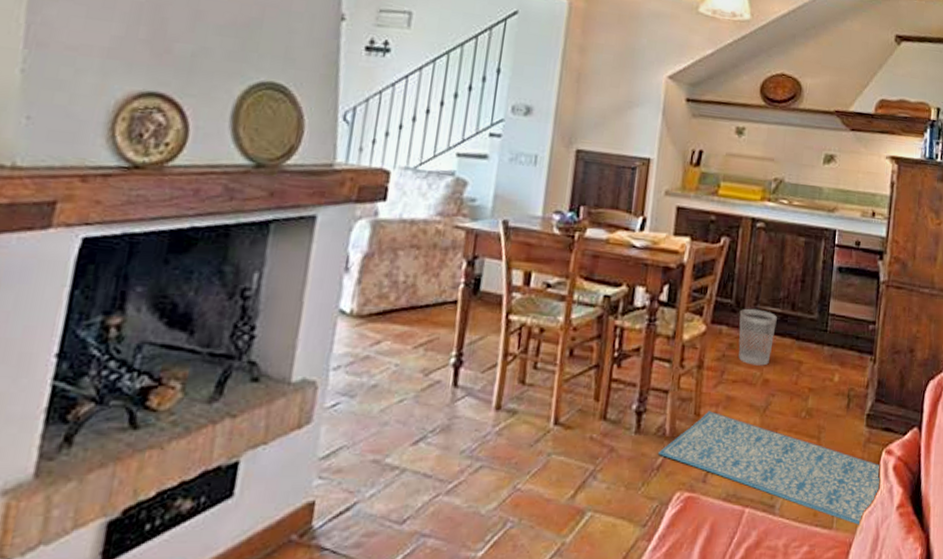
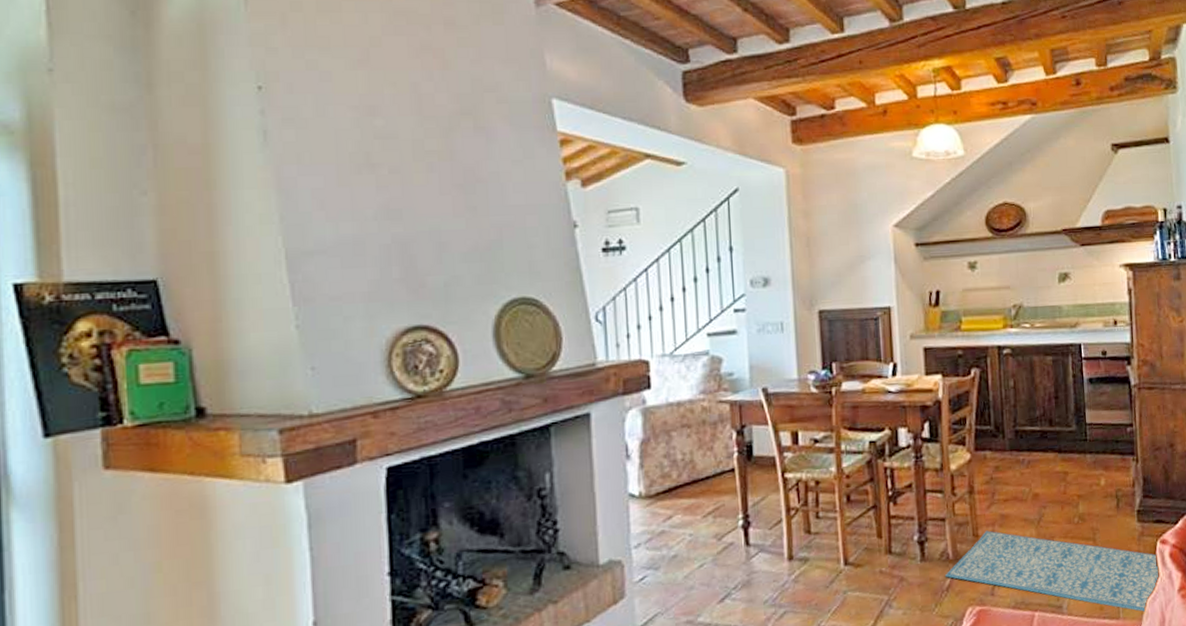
wastebasket: present [738,308,777,366] -> none [1000,430,1037,483]

